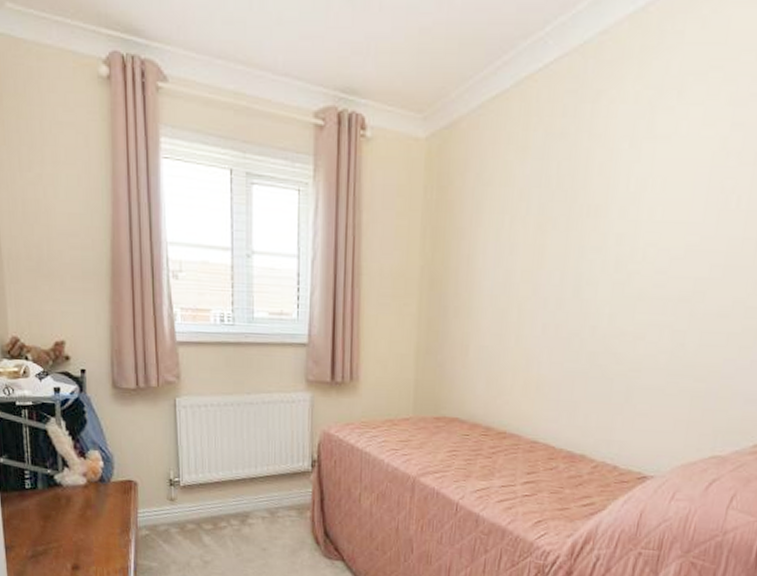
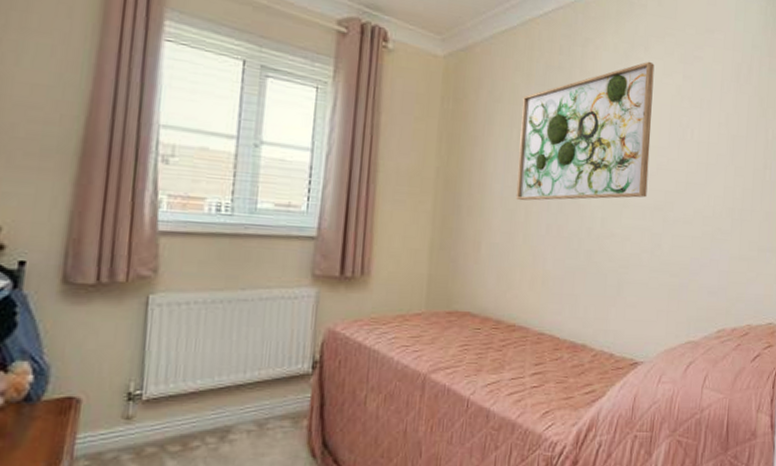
wall art: none [507,109,691,299] -> present [516,61,655,201]

